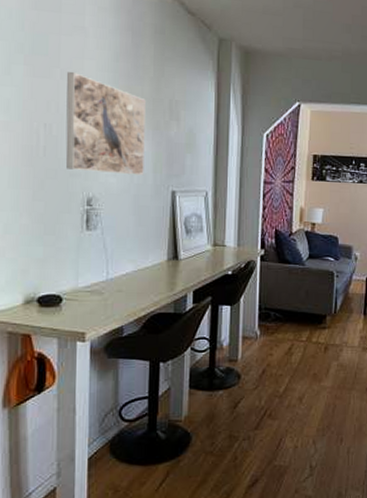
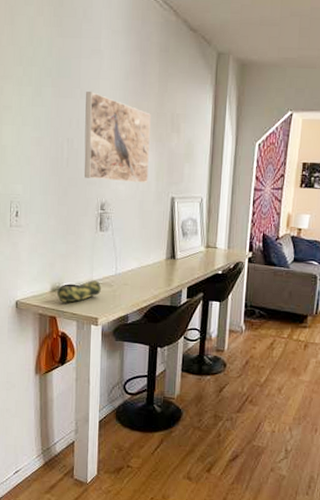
pencil case: none [32,288,89,316] -> present [57,280,101,303]

